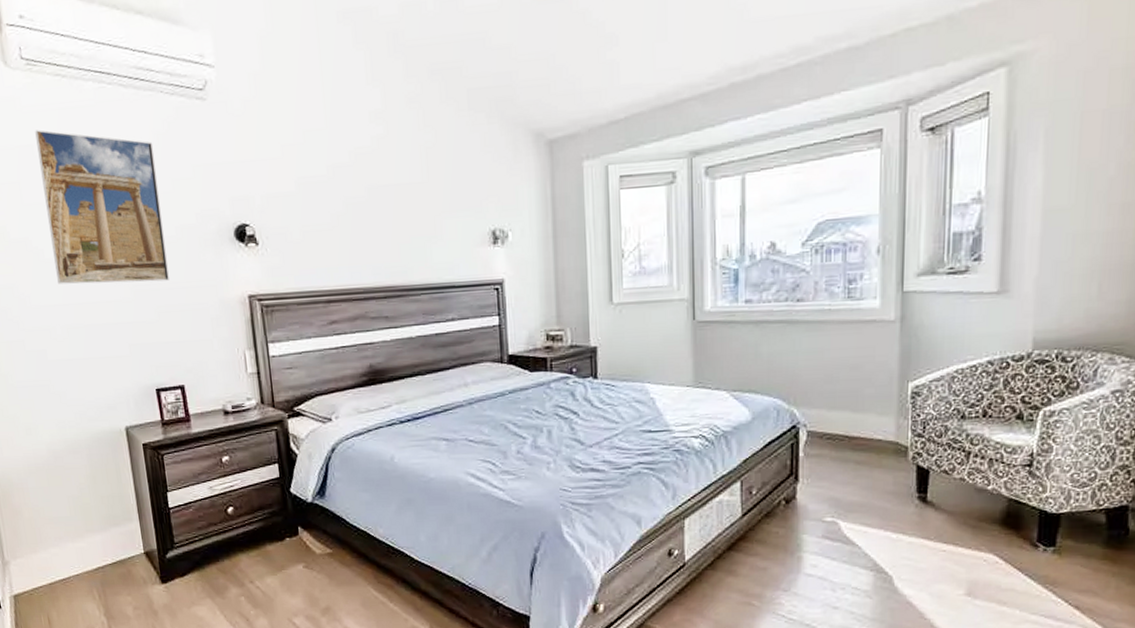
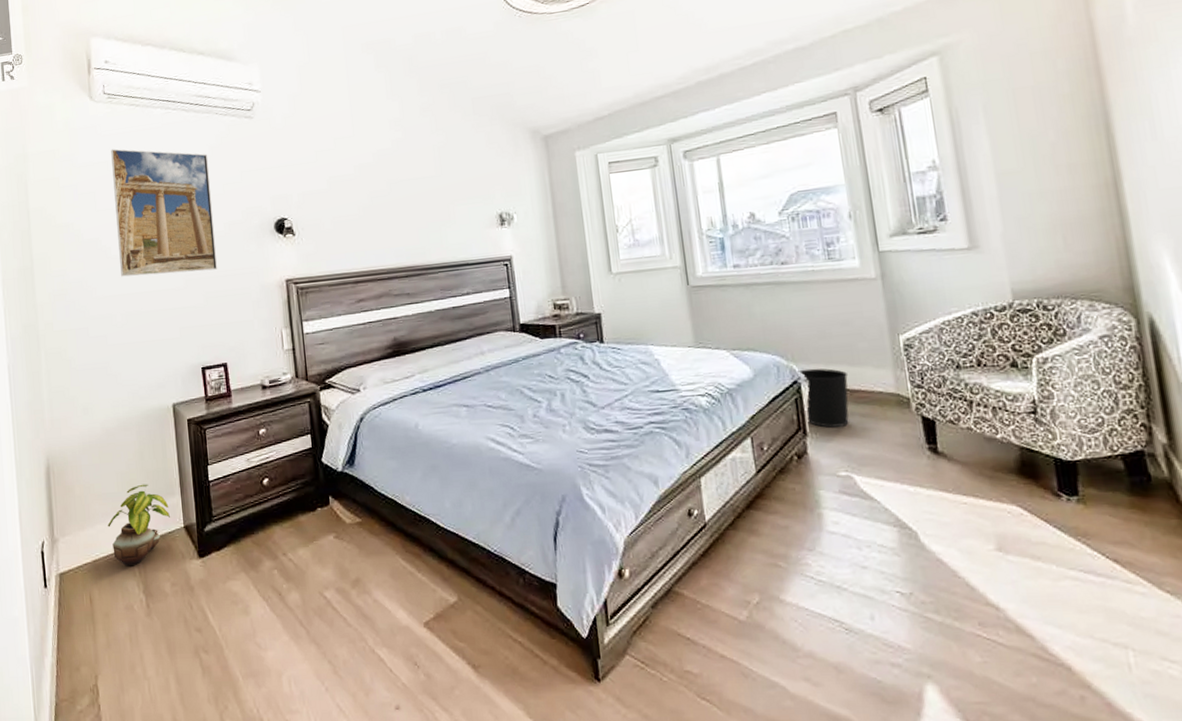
potted plant: none [62,509,130,590] -> present [107,484,171,567]
wastebasket: none [798,413,850,474] -> present [798,368,849,428]

